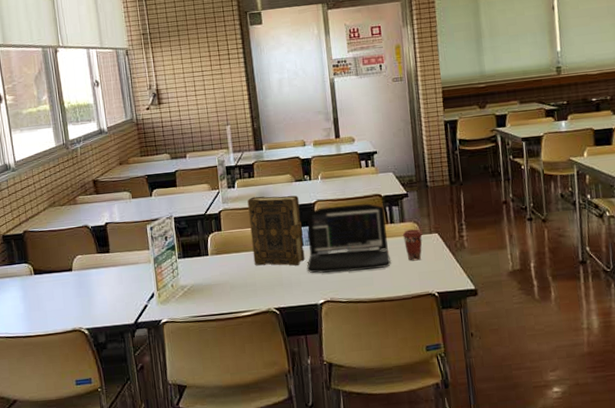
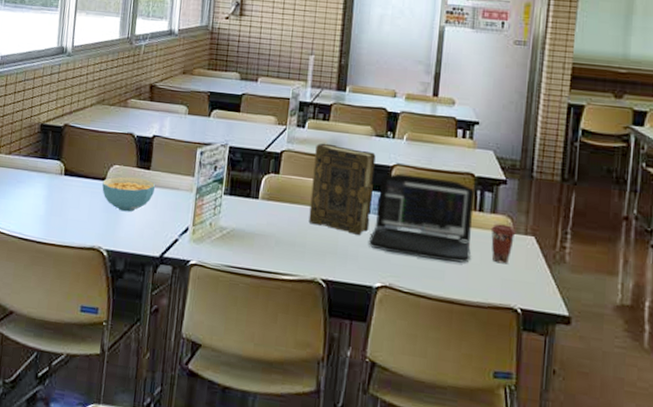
cereal bowl: none [70,261,118,293] -> present [102,176,156,212]

